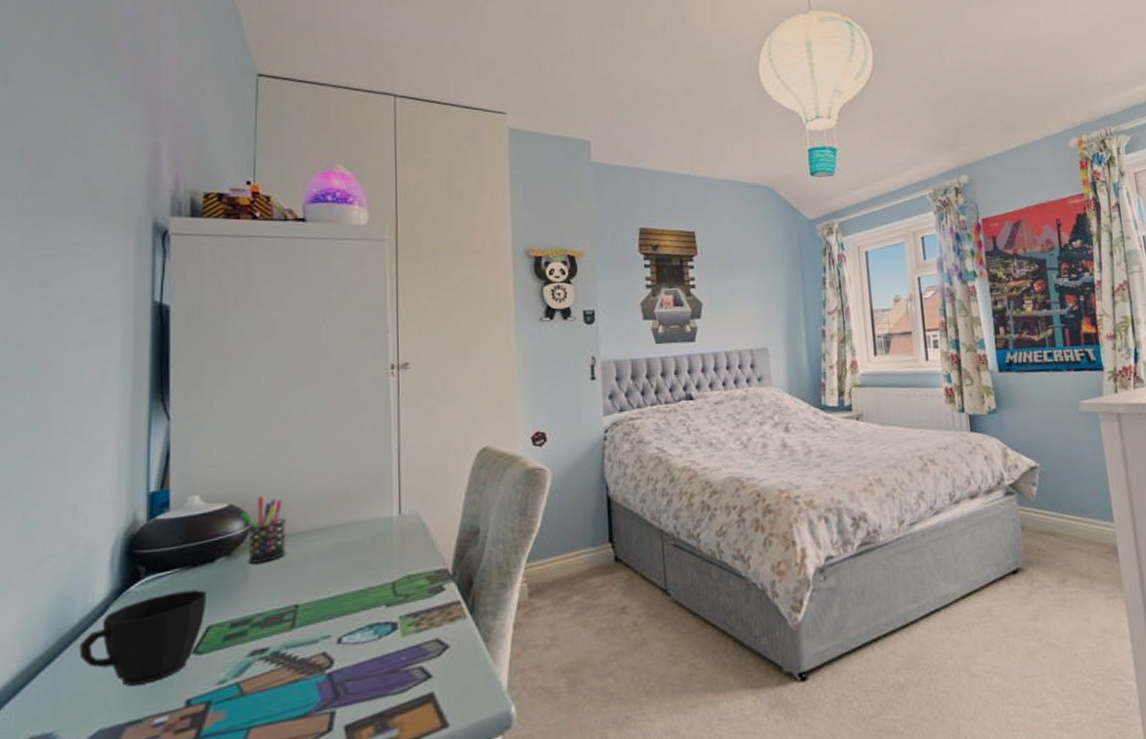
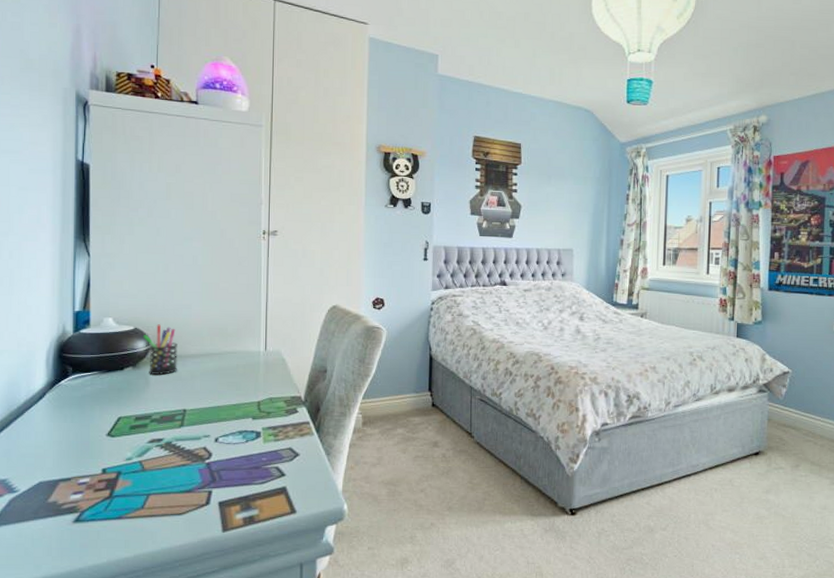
cup: present [79,589,206,686] -> none [24,389,118,453]

